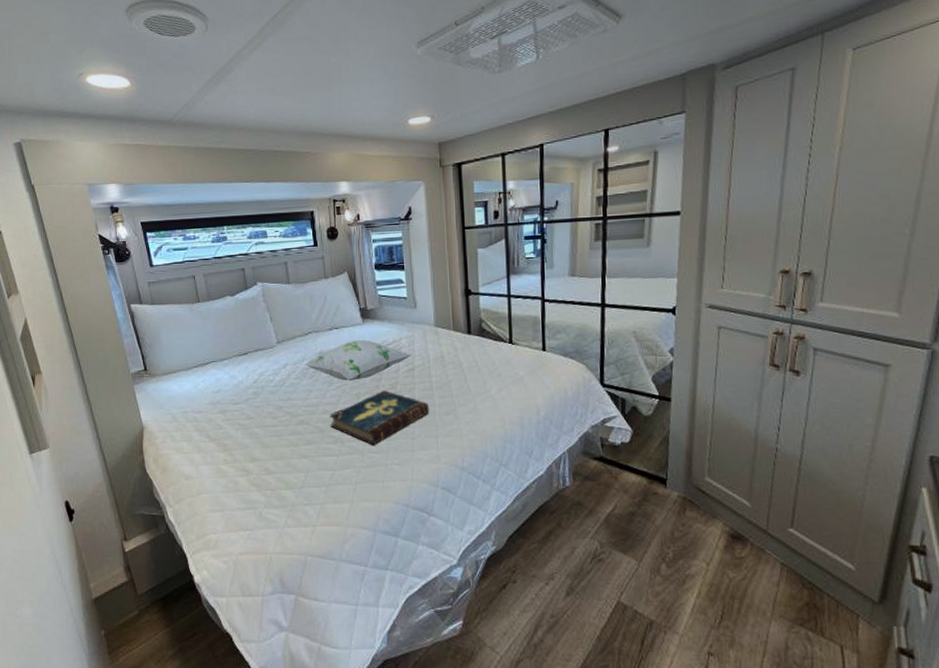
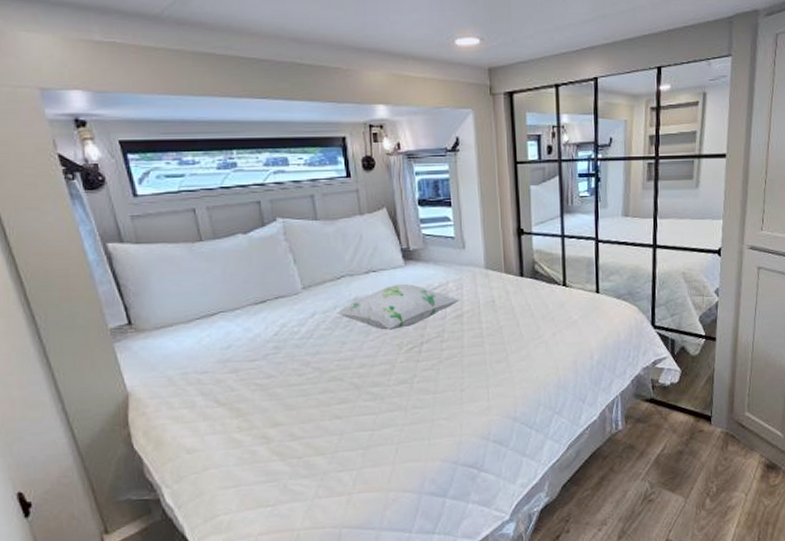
book: present [329,390,430,445] -> none [367,339,480,400]

